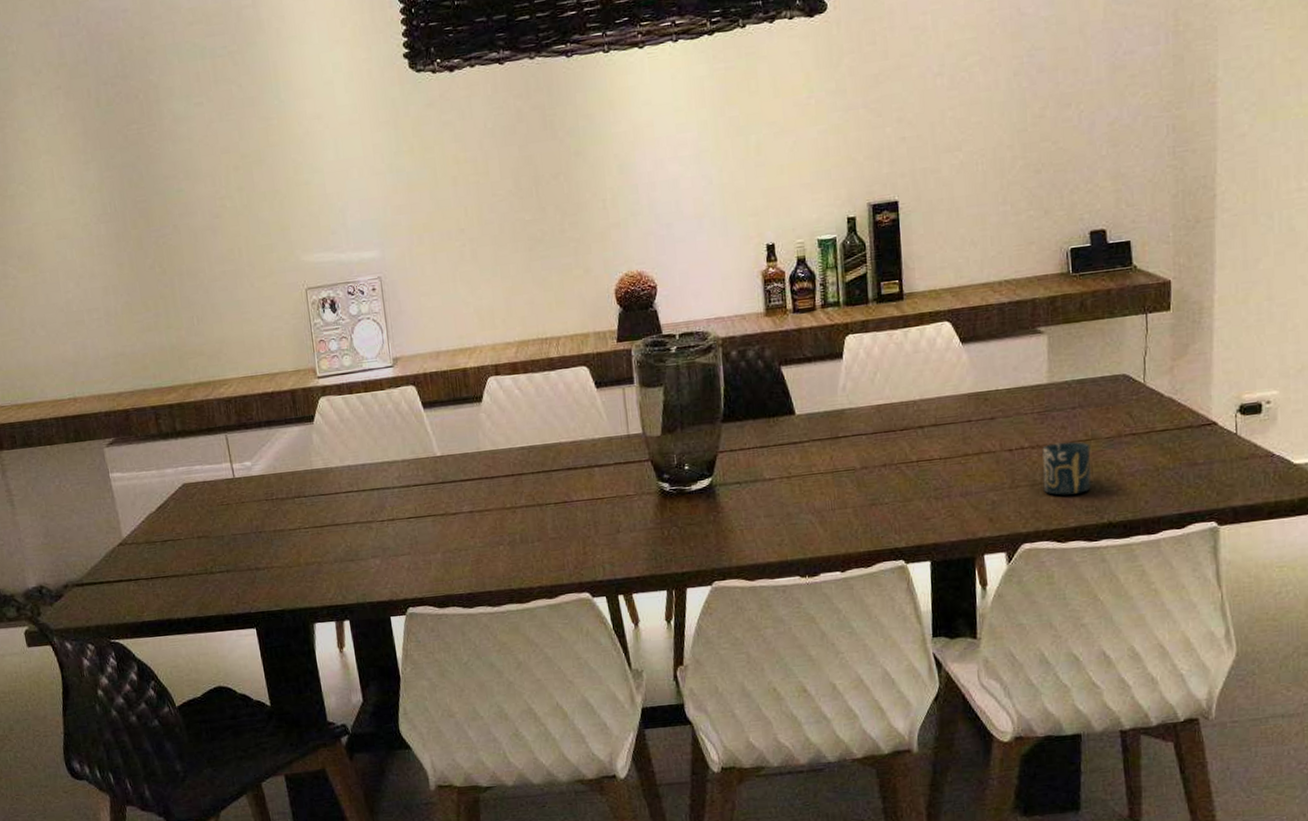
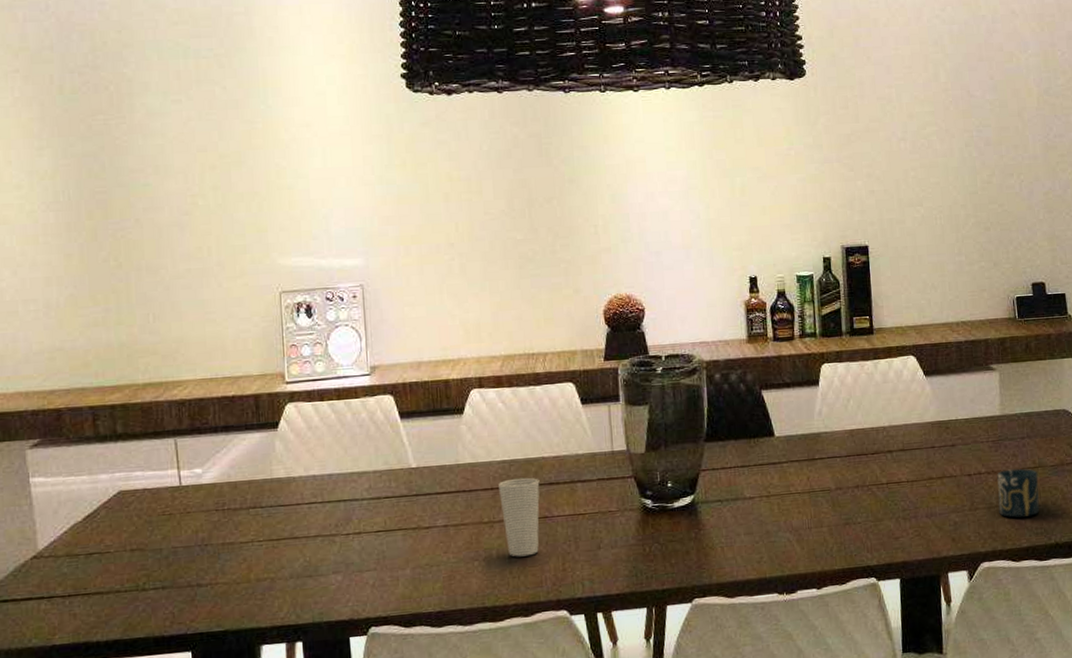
cup: none [519,463,560,541] -> present [499,477,540,557]

